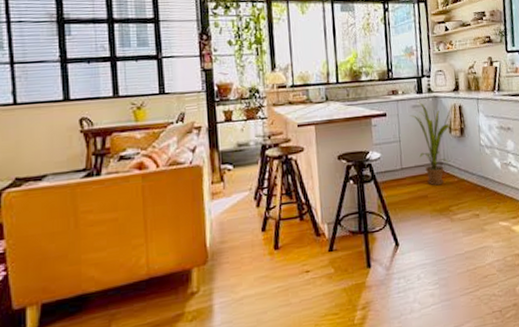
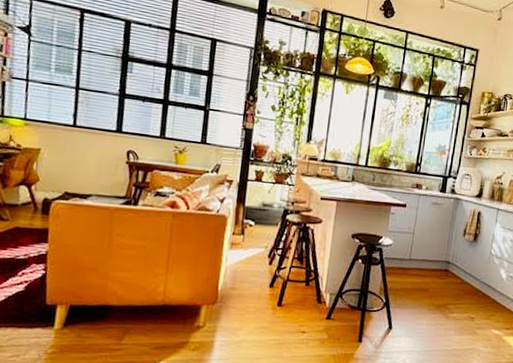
house plant: present [410,102,456,186] -> none [428,200,476,283]

